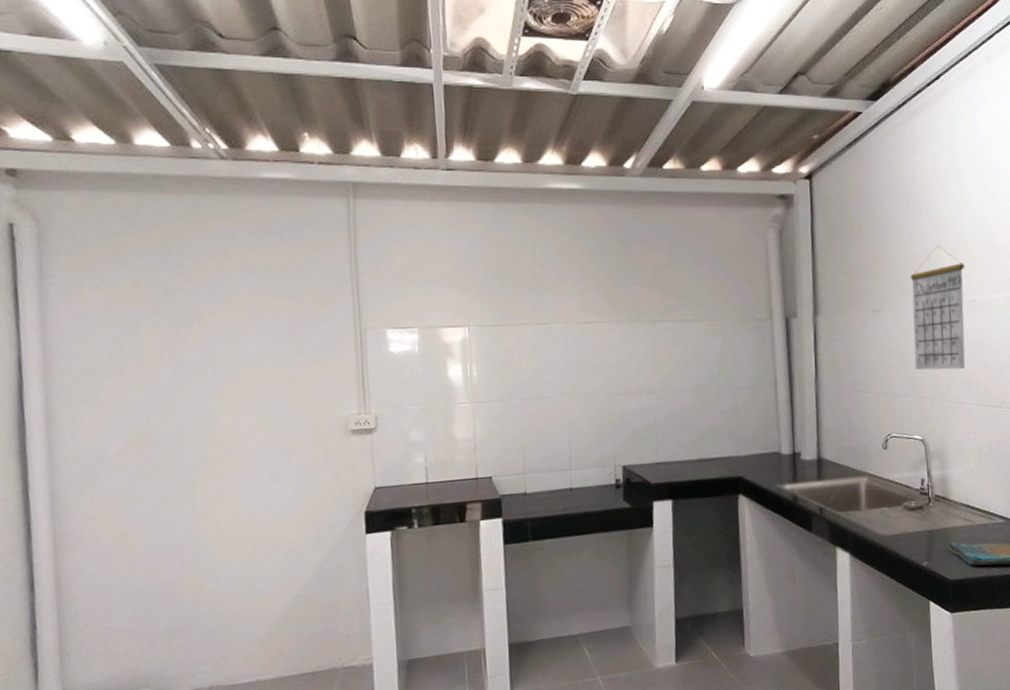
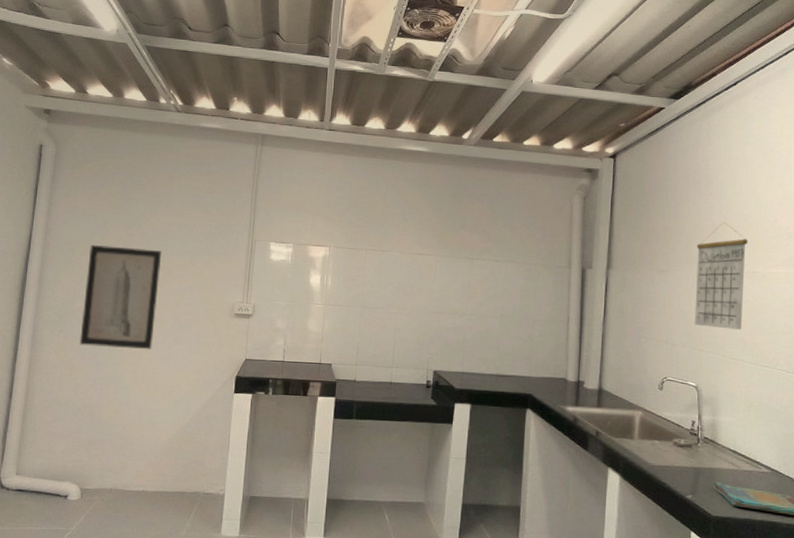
wall art: none [119,357,239,504] -> present [79,245,162,349]

